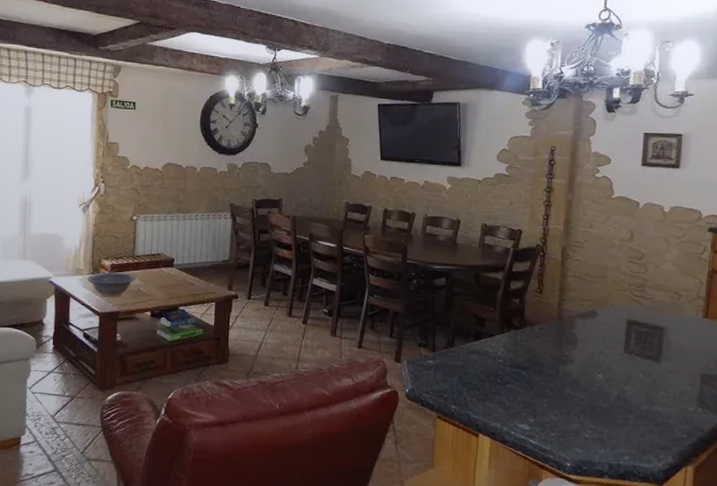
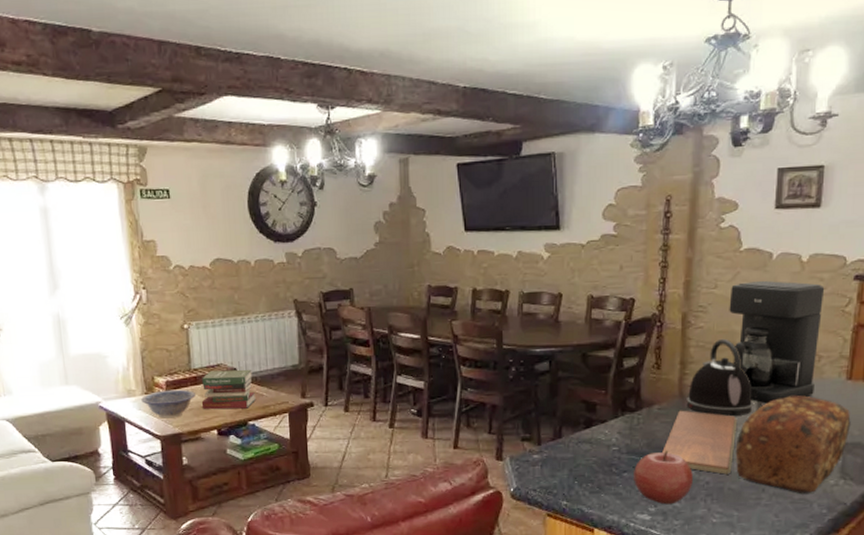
books: none [139,258,188,295] -> present [201,369,256,410]
fruit: none [516,366,568,417] -> present [634,450,693,505]
chopping board: none [542,331,609,394] -> present [662,410,738,475]
kettle: none [564,271,622,341] -> present [686,338,753,416]
coffee maker: none [602,224,684,333] -> present [729,280,825,404]
bread loaf: none [606,328,707,418] -> present [735,395,851,493]

